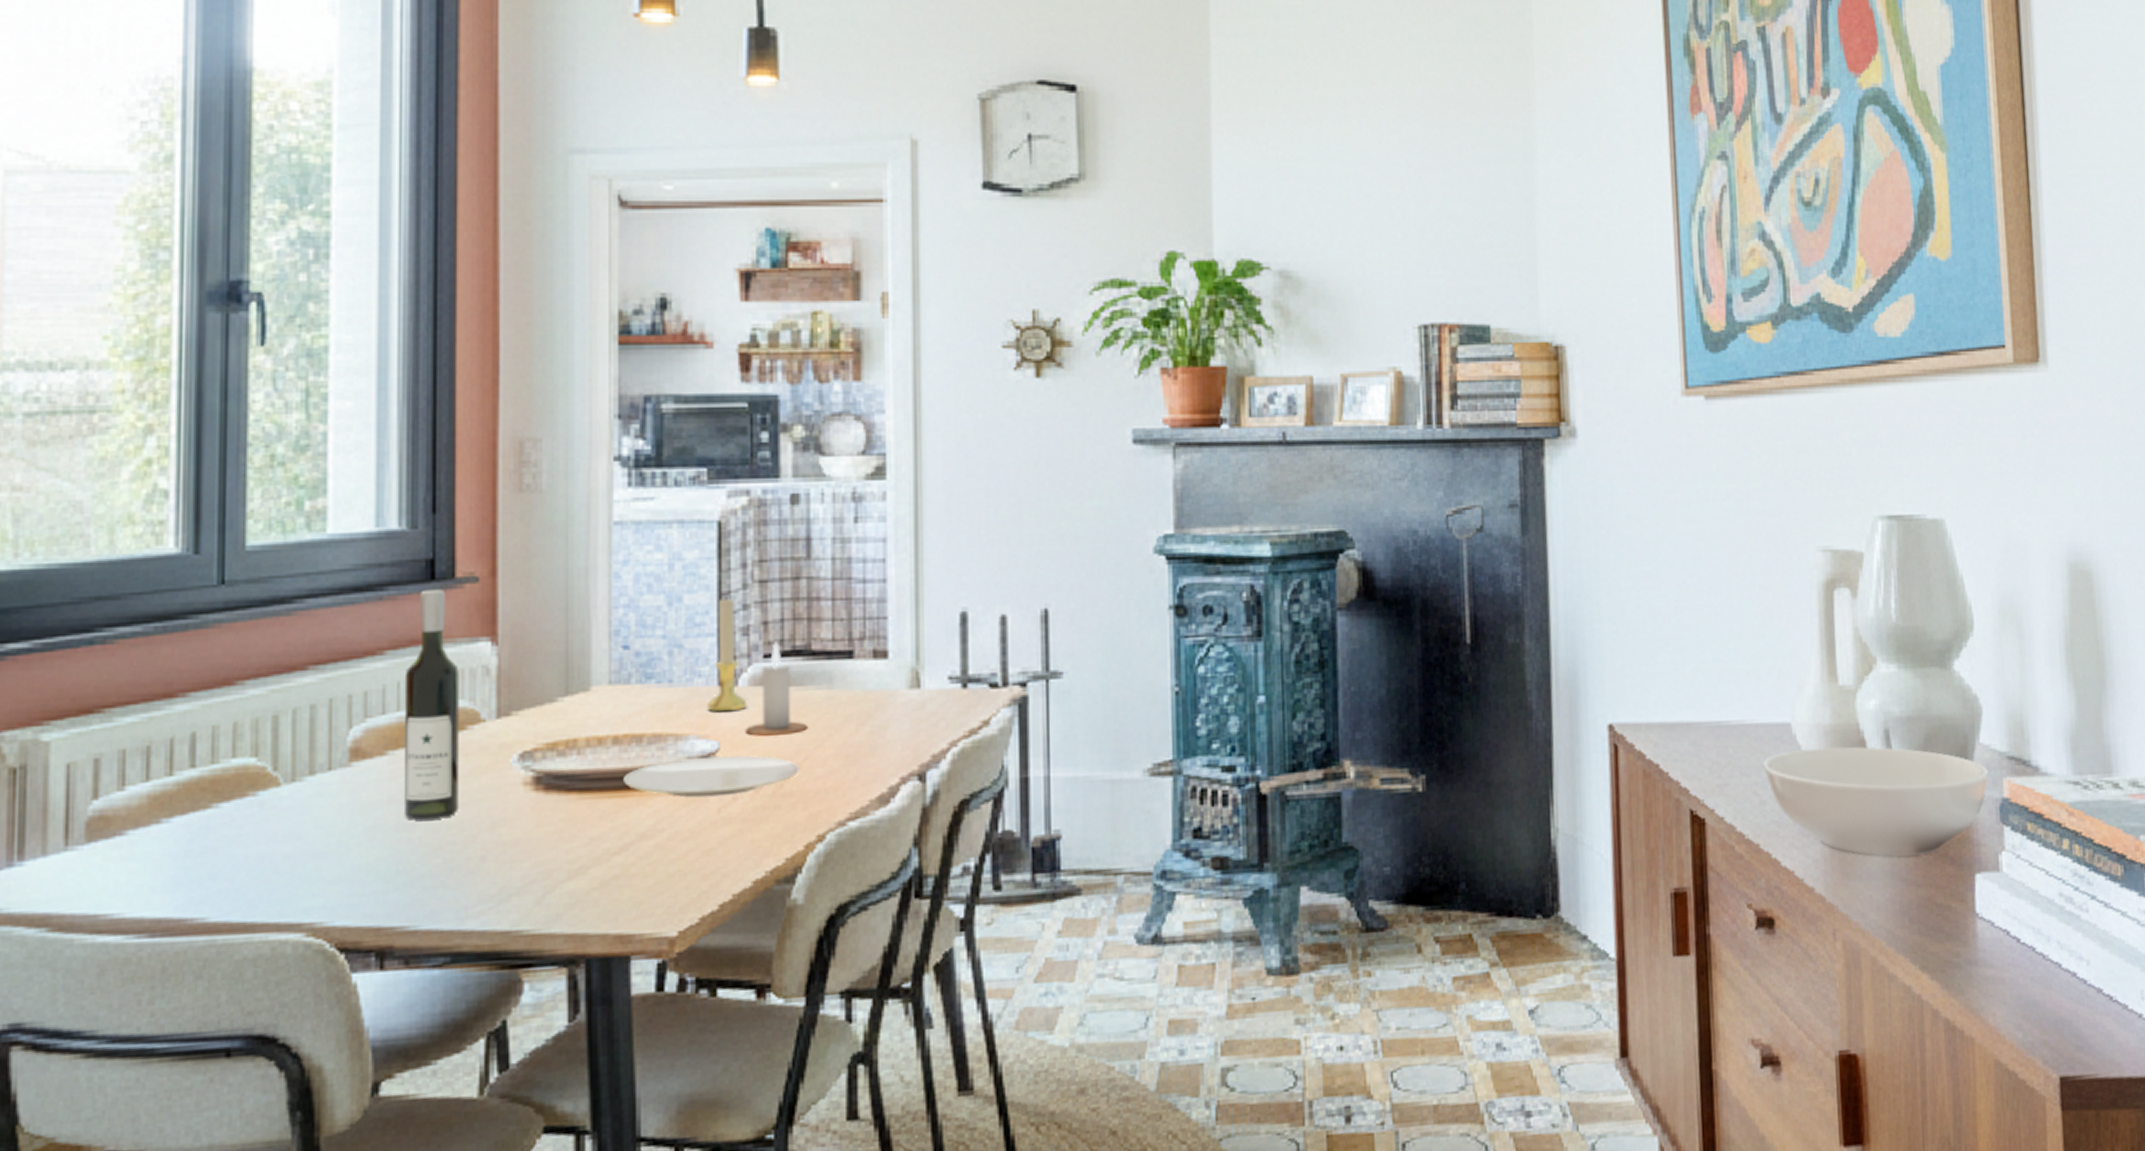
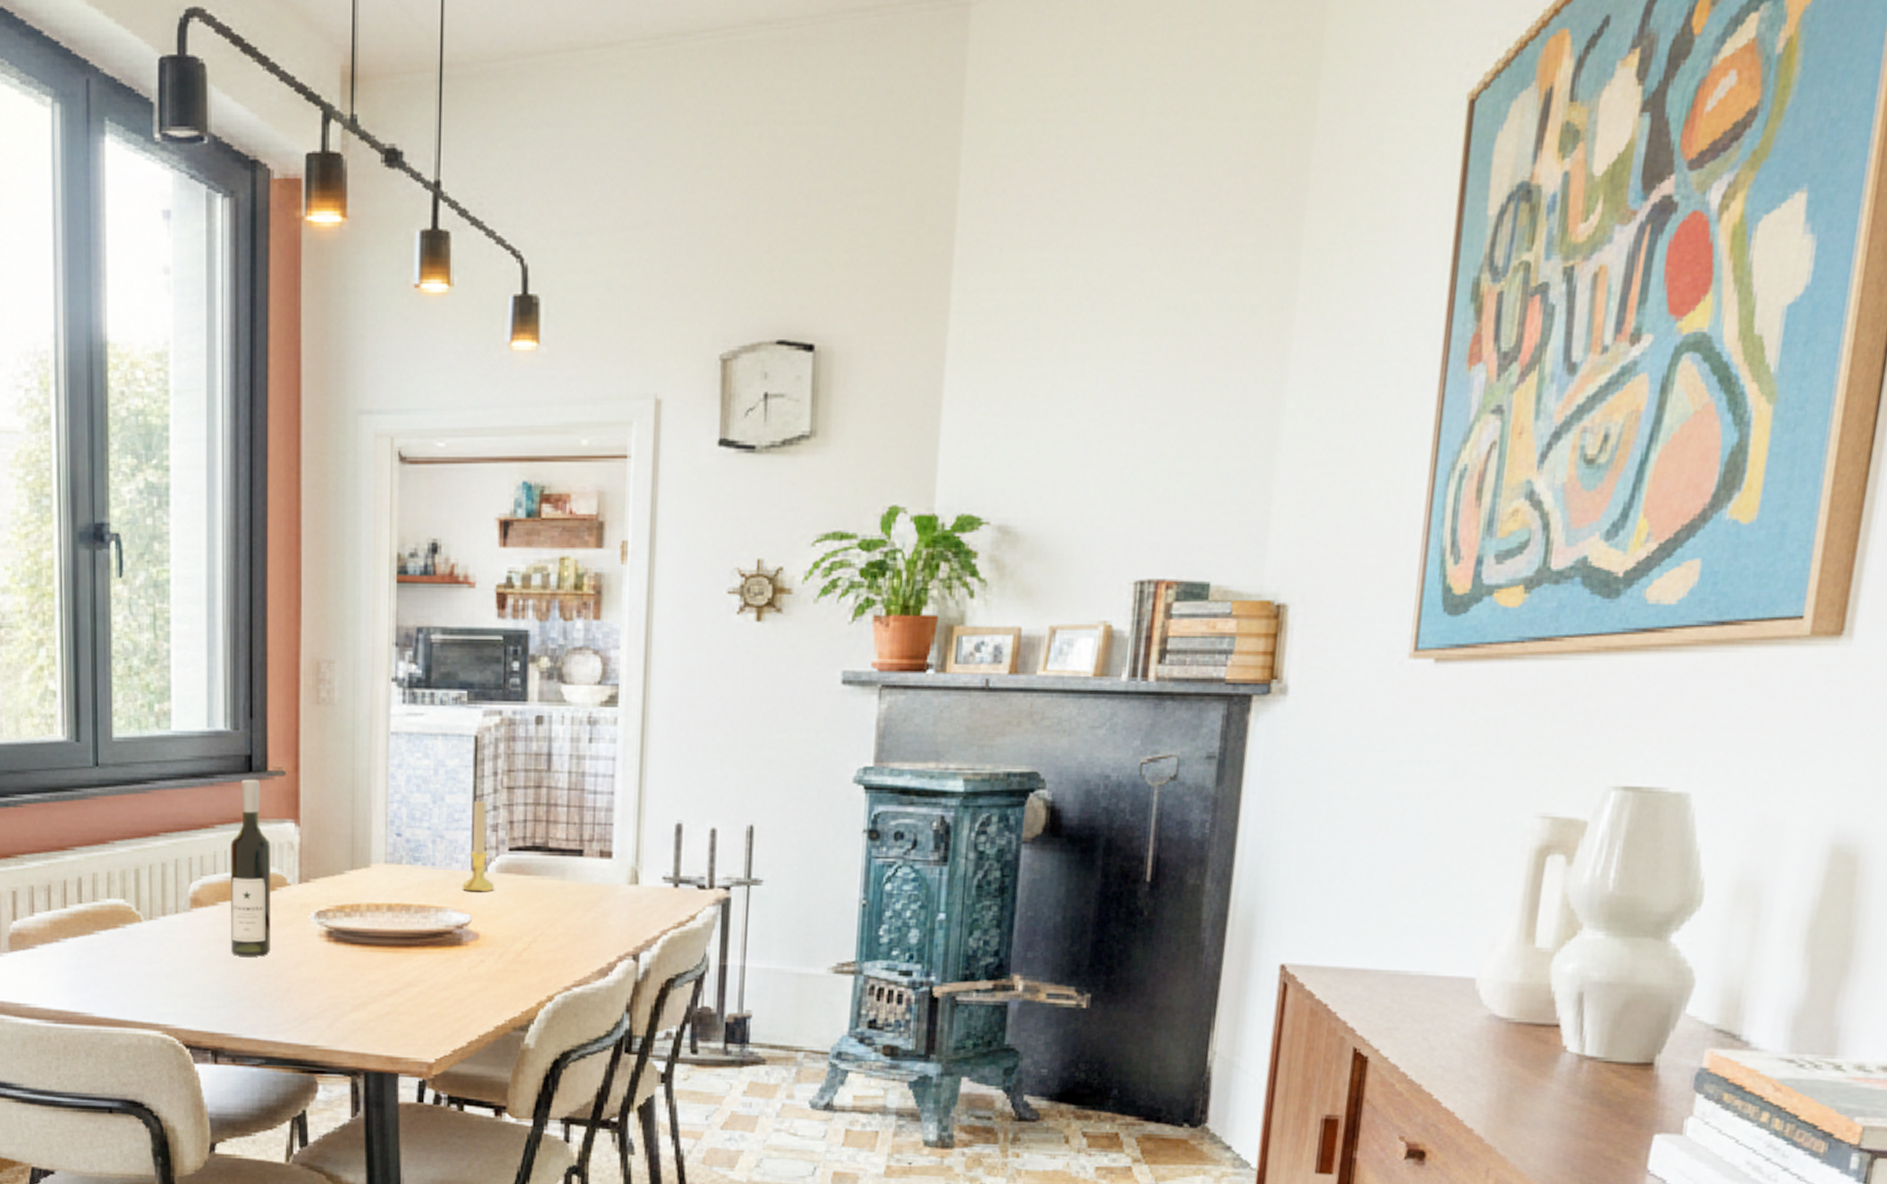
plate: present [624,755,799,798] -> none [395,926,535,958]
candle: present [745,641,809,736] -> none [492,838,544,914]
bowl: present [1762,746,1990,857] -> none [1437,1003,1691,1111]

